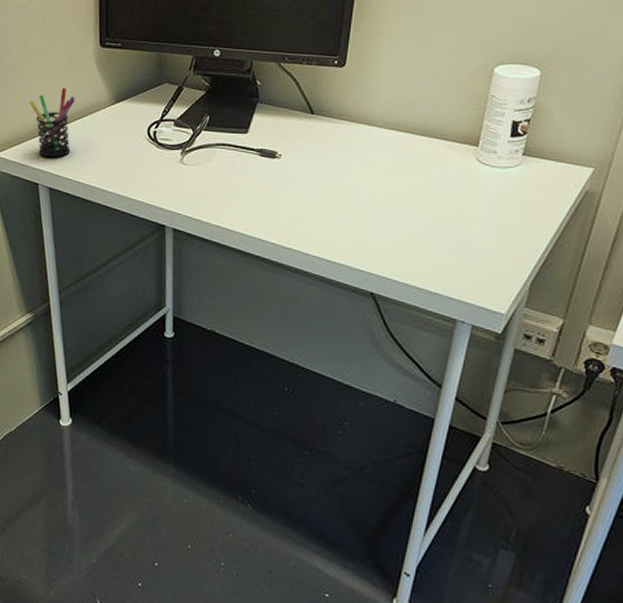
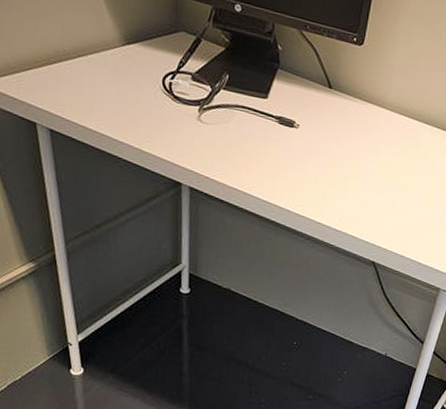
pen holder: present [29,87,75,158] -> none [20,16,78,97]

